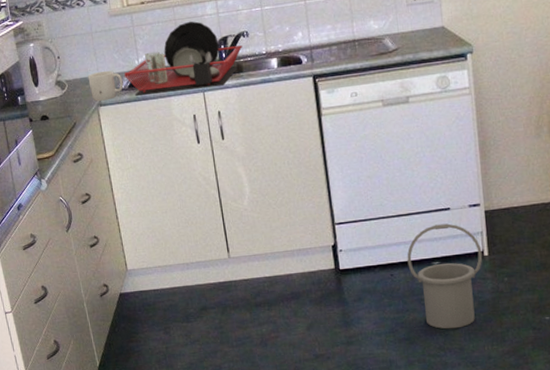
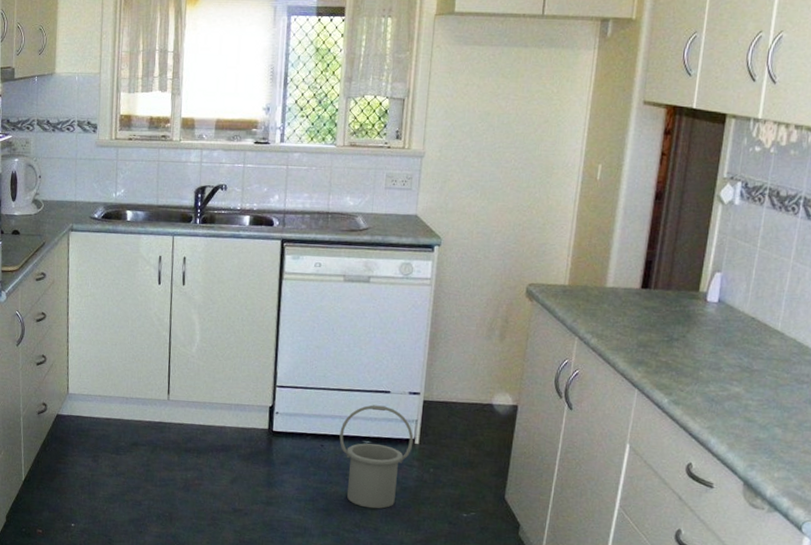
mug: present [88,71,124,102] -> none [64,198,98,227]
dish rack: present [124,21,243,97] -> none [100,165,219,233]

